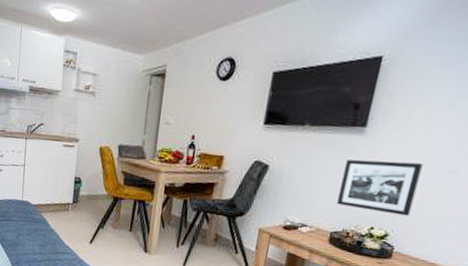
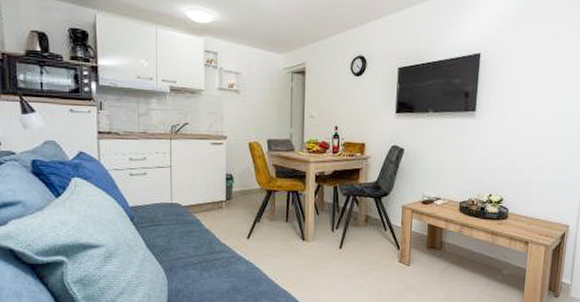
picture frame: present [337,159,423,216] -> none [462,138,520,182]

